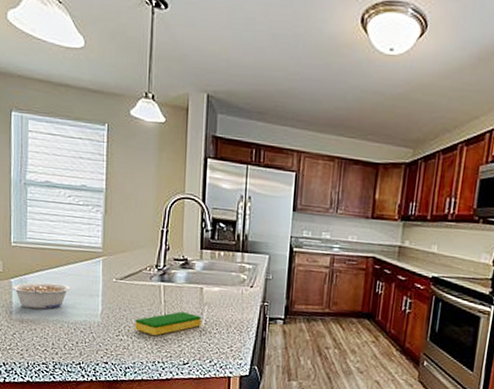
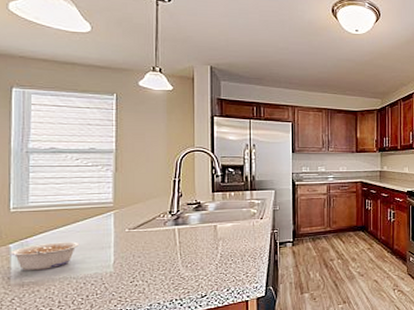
dish sponge: present [135,311,202,336] -> none [151,248,218,275]

